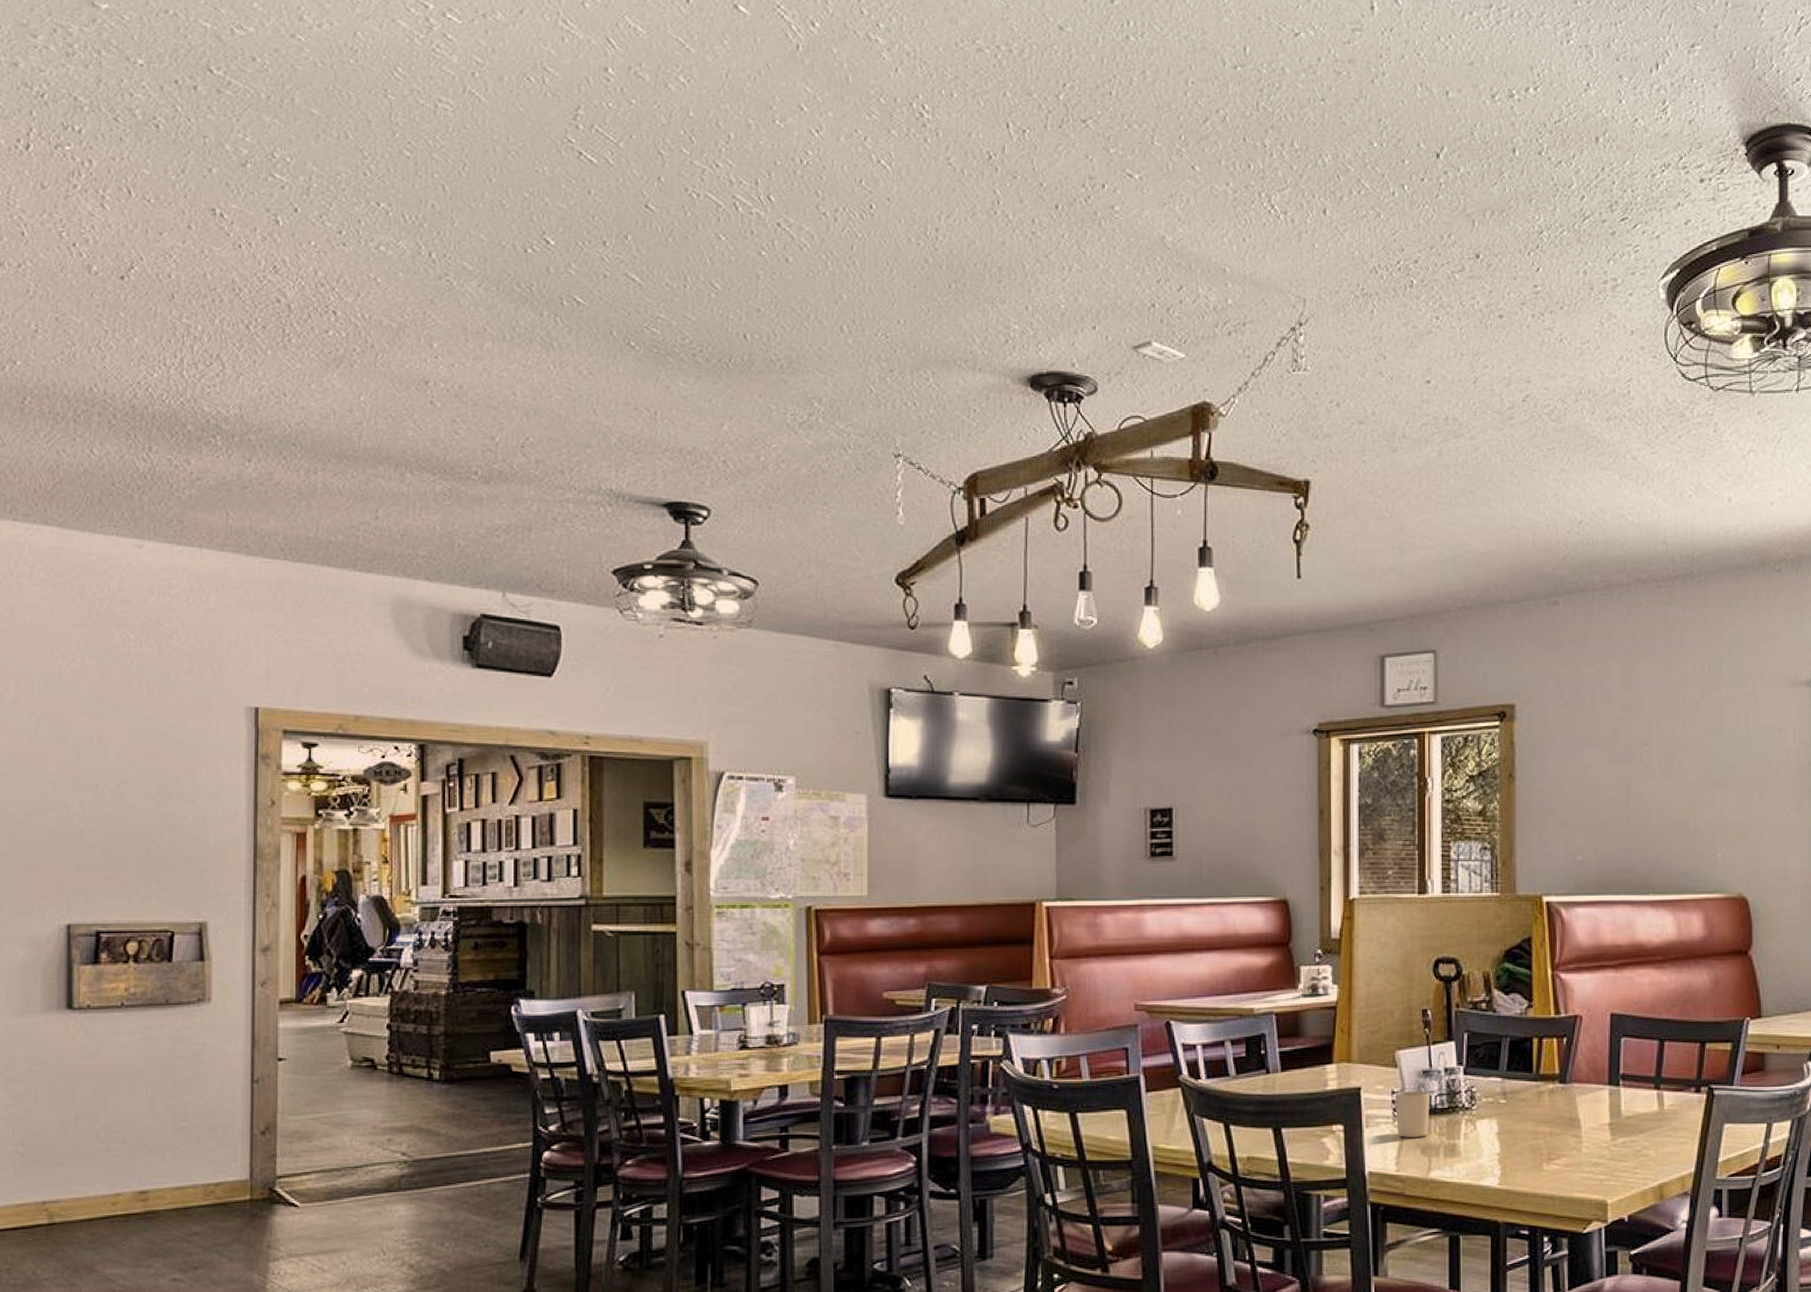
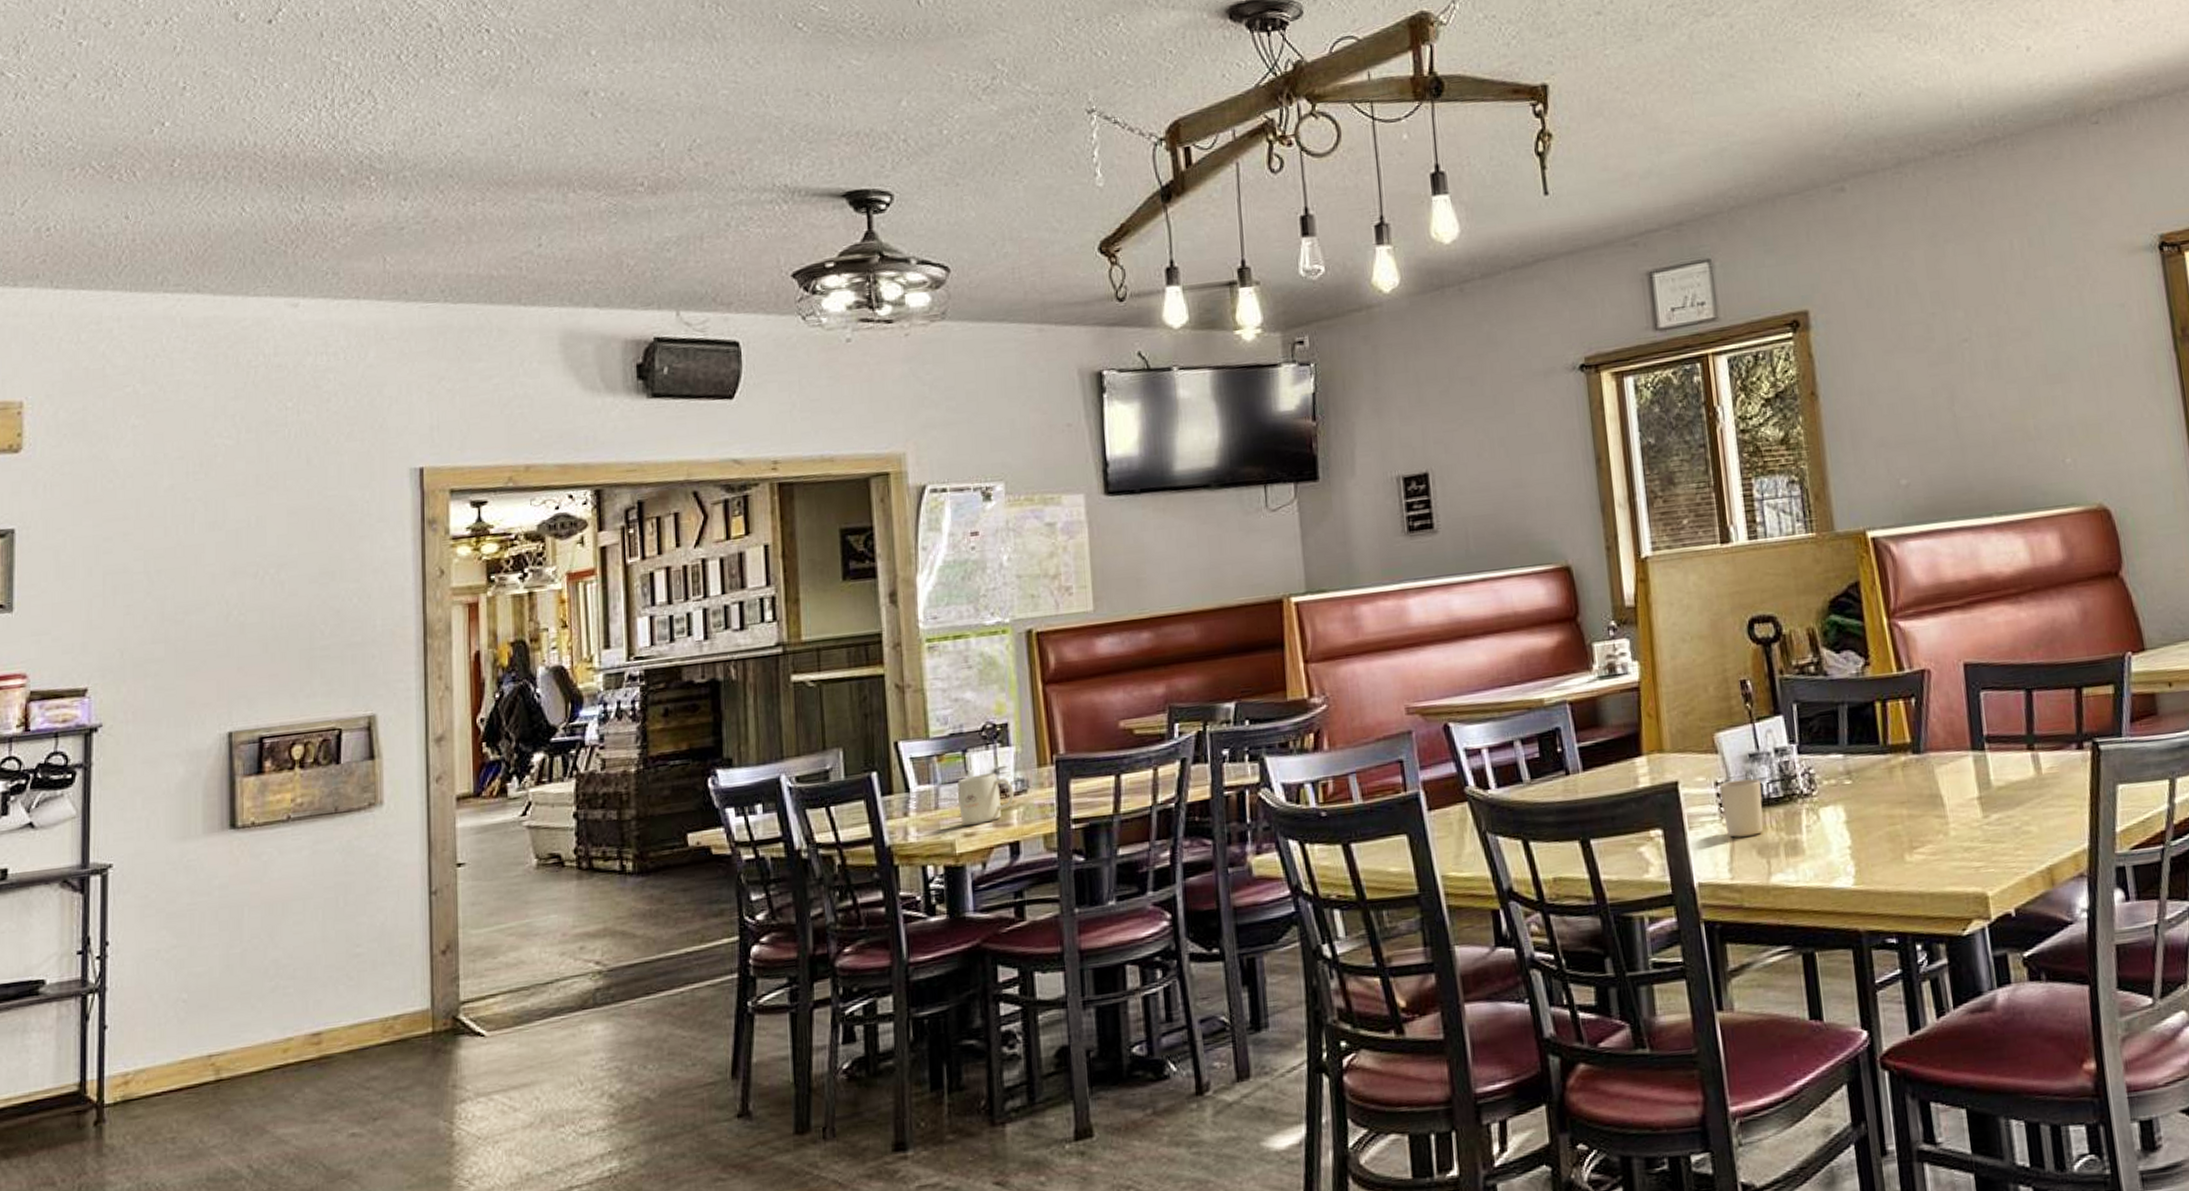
mug: none [735,1026,786,1068] -> present [957,773,1015,827]

